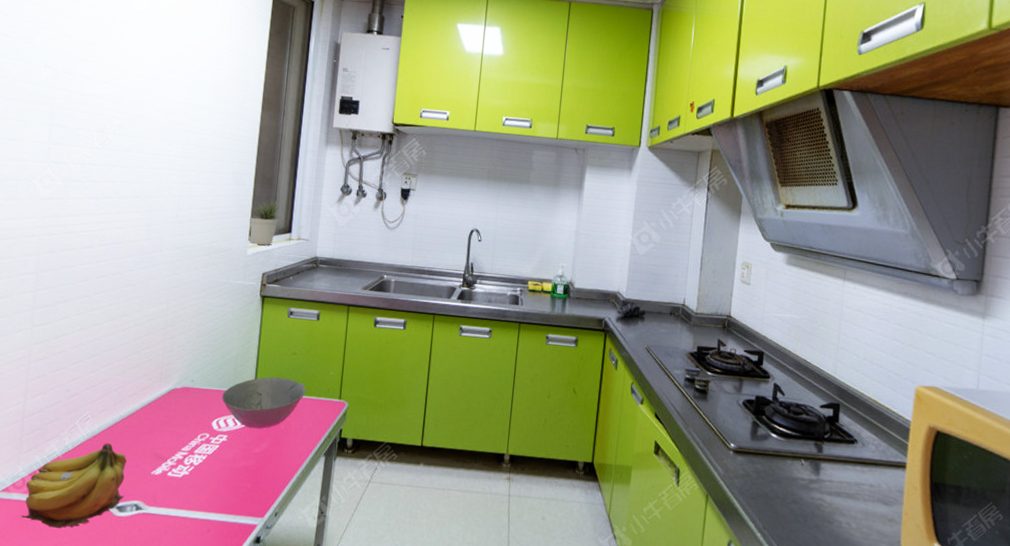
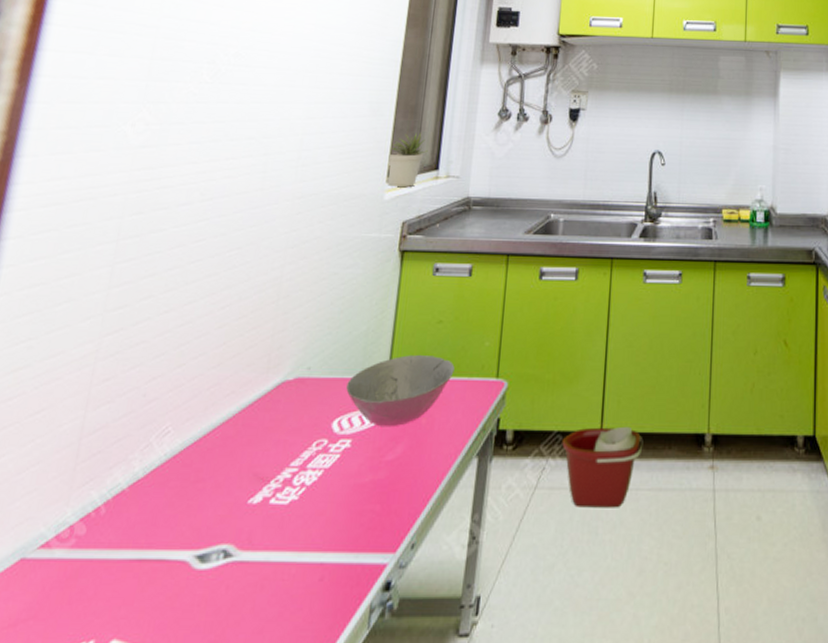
fruit: present [21,443,127,528] -> none [63,464,216,596]
bucket: none [390,442,455,501] -> present [562,426,643,508]

